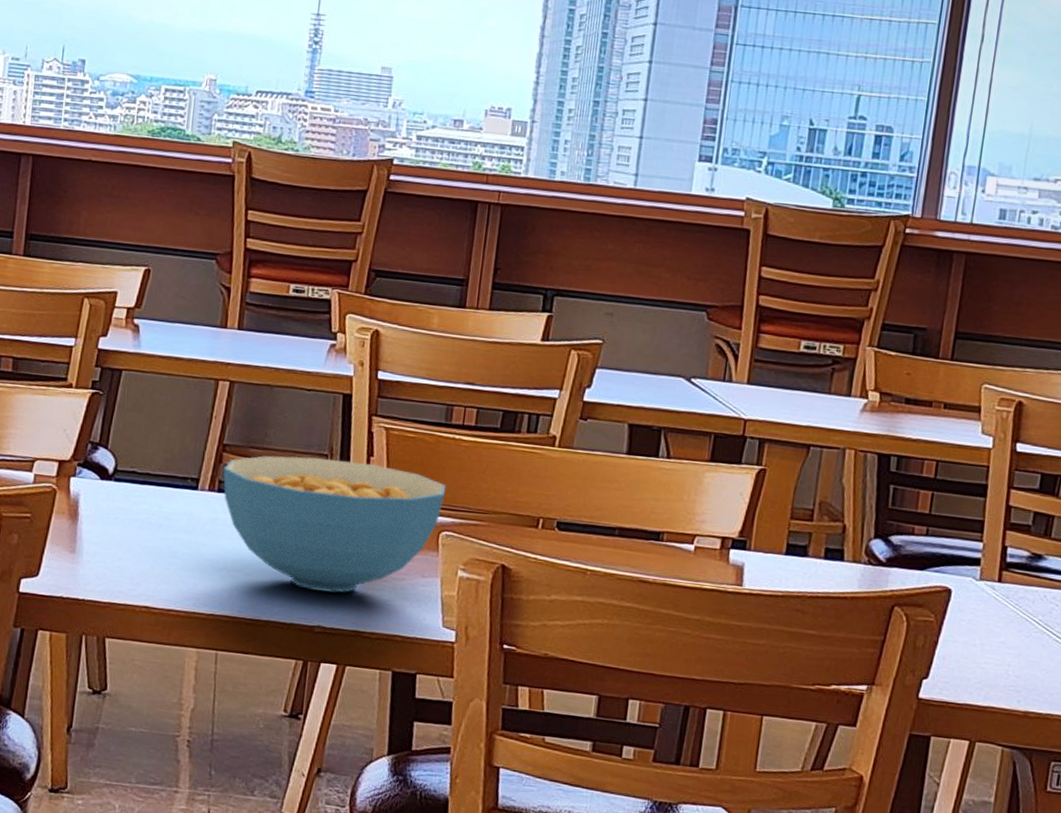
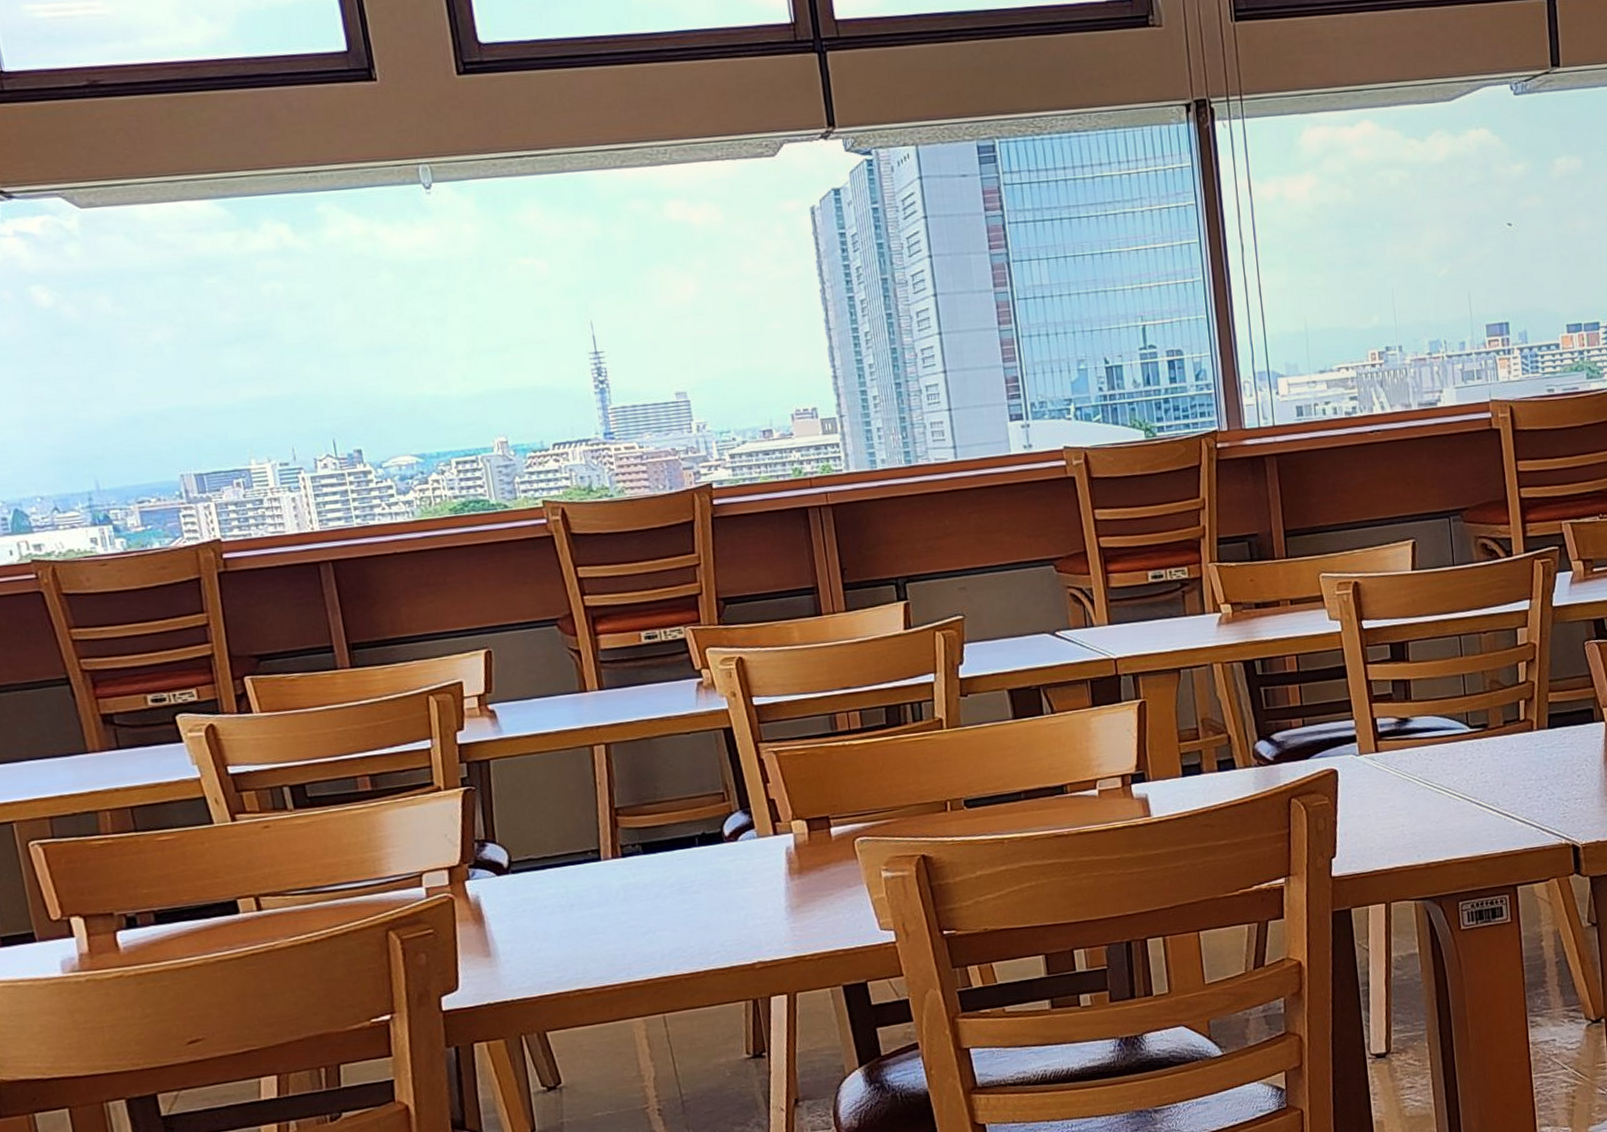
cereal bowl: present [223,455,445,593] -> none [621,788,850,929]

